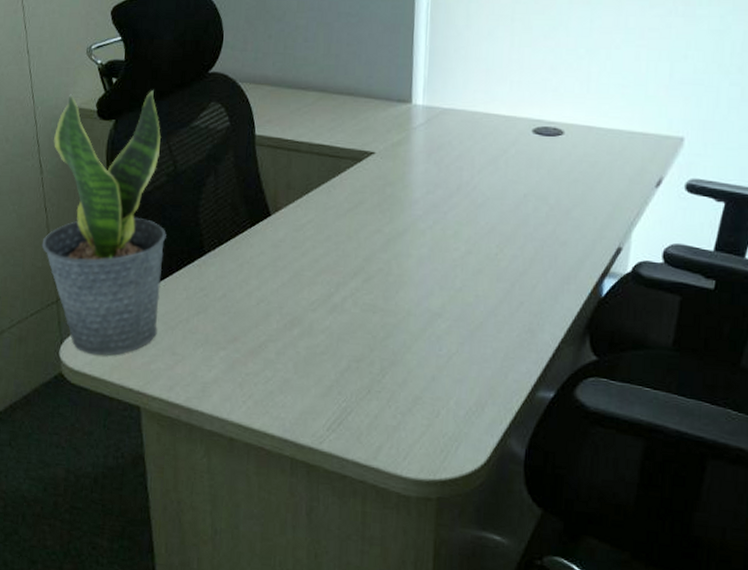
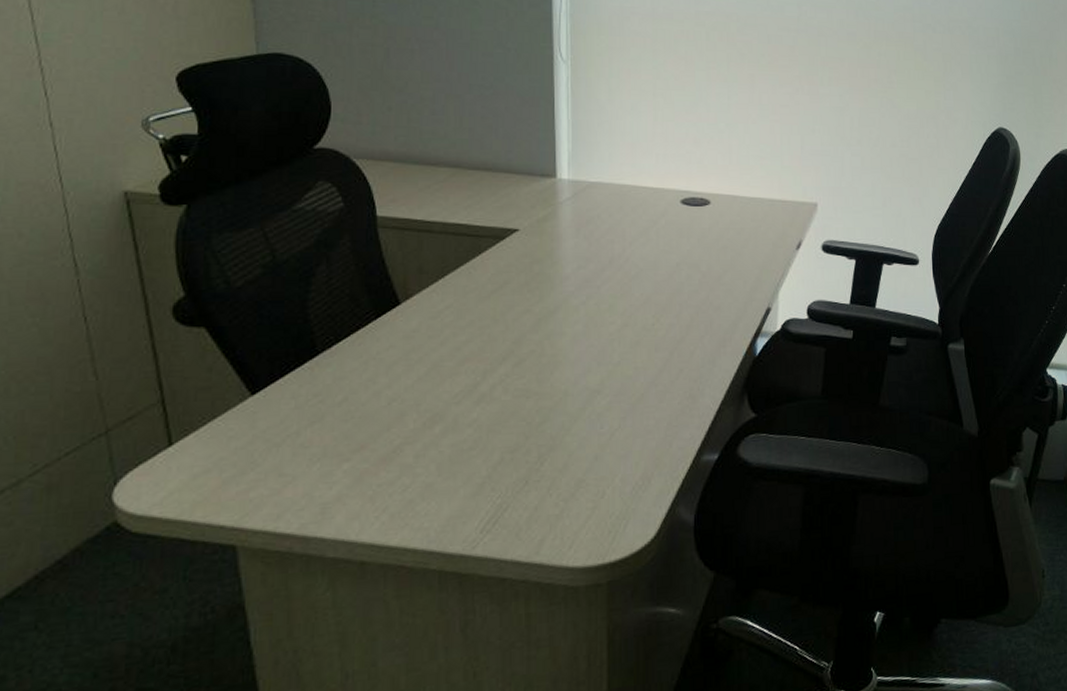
potted plant: present [41,89,166,355] -> none [80,168,265,492]

